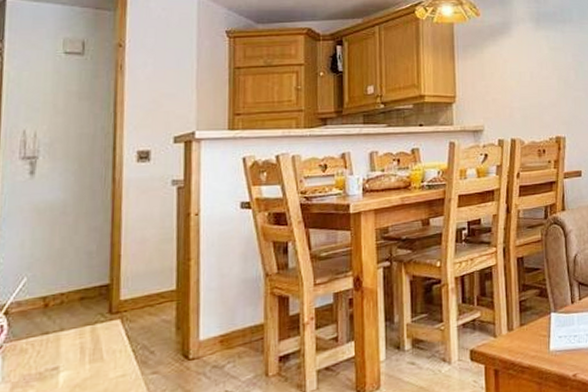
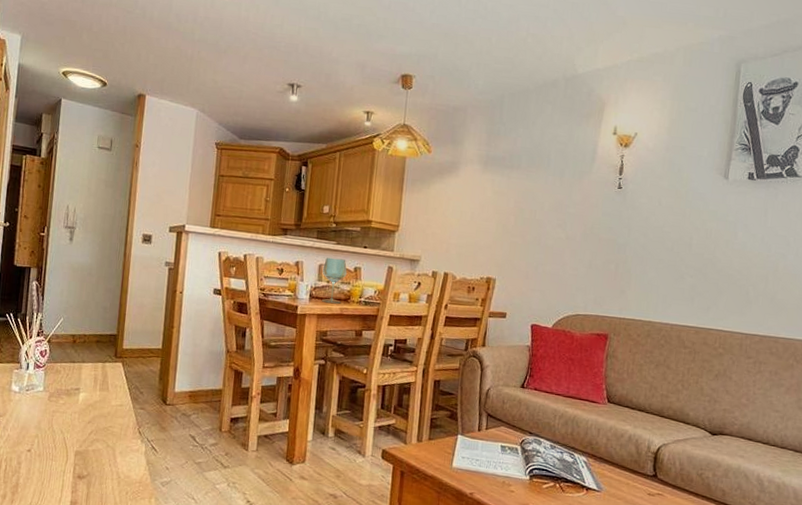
wine glass: none [374,142,404,195] -> present [321,257,347,304]

